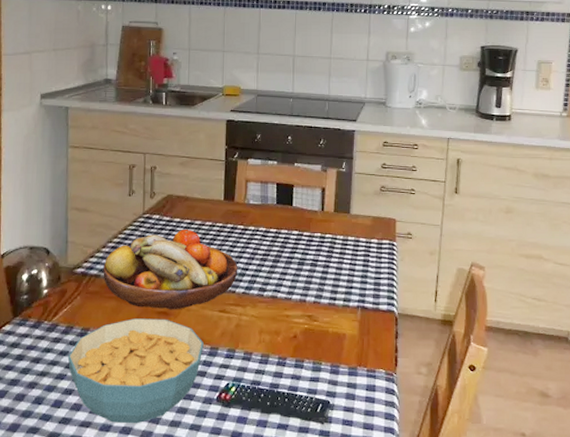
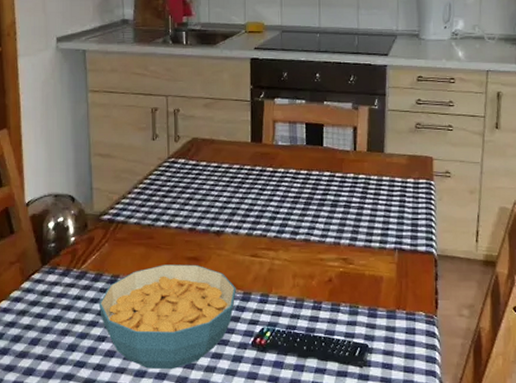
fruit bowl: present [103,229,238,310] -> none [130,172,269,256]

